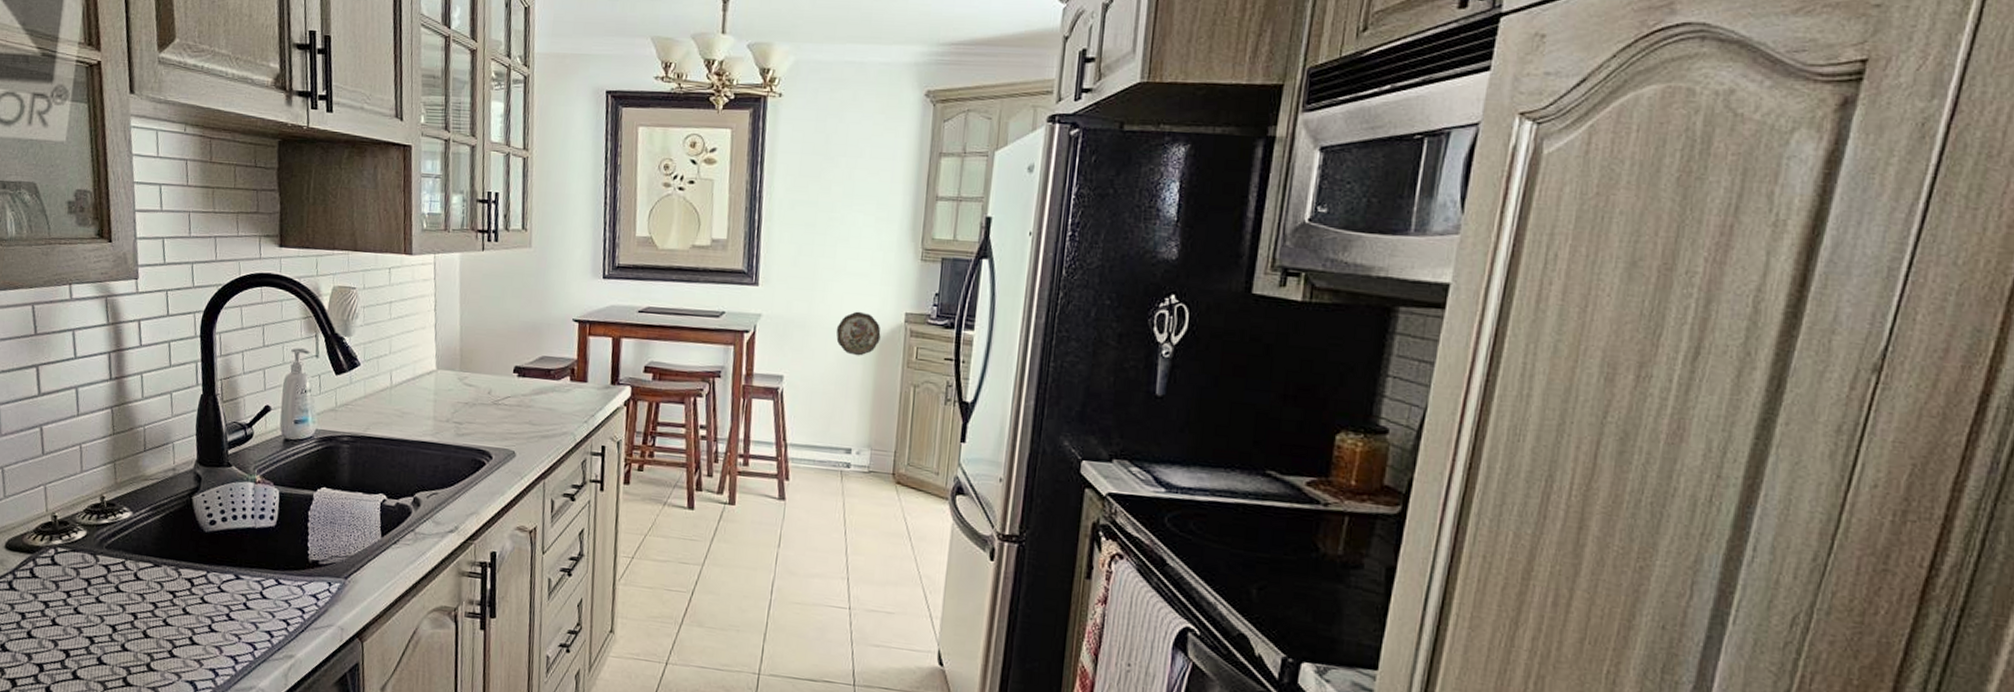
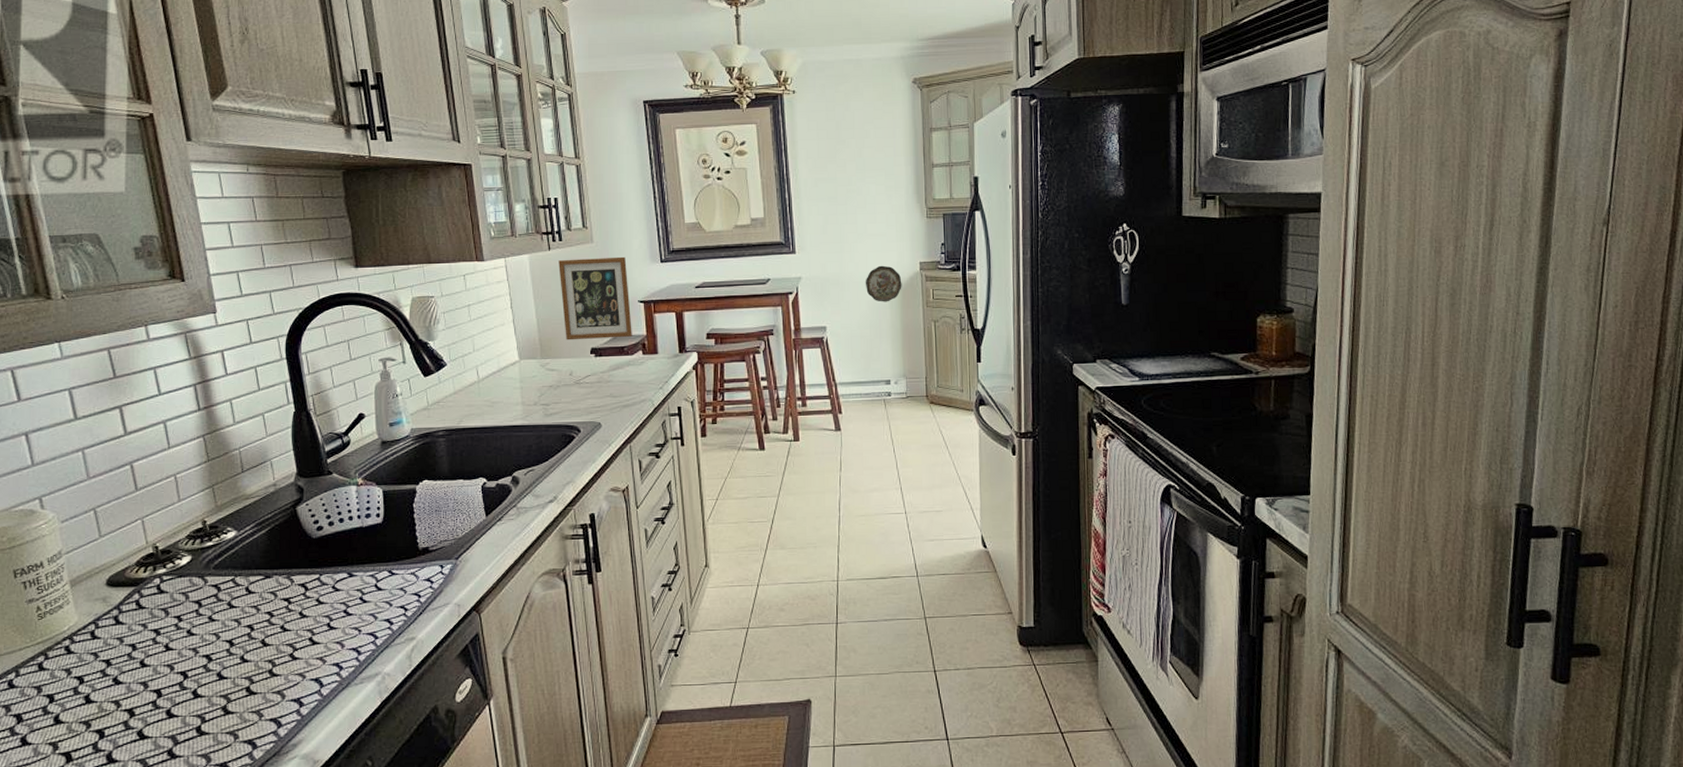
wall art: none [488,263,565,360] -> present [558,256,632,341]

